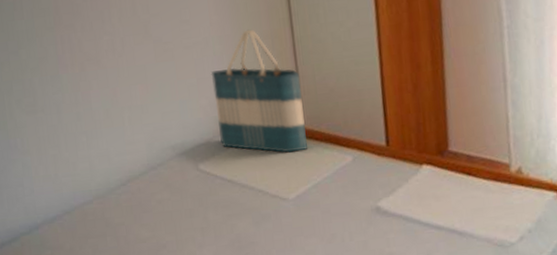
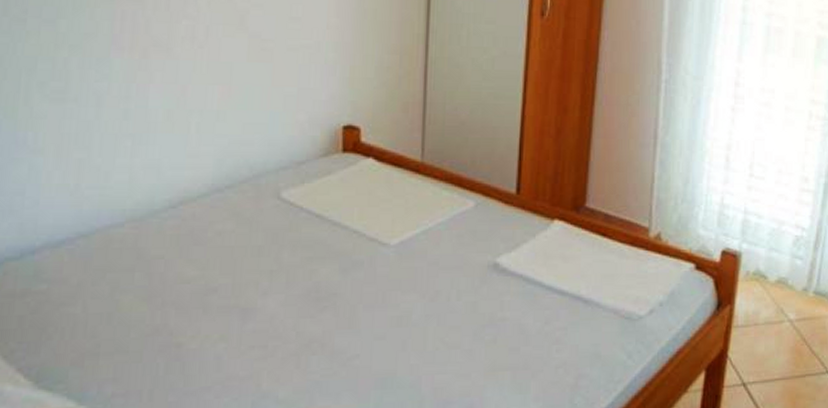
tote bag: present [211,29,307,153] -> none [314,40,427,189]

